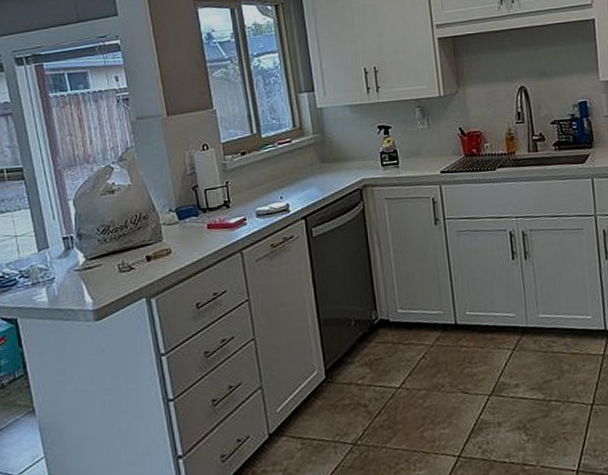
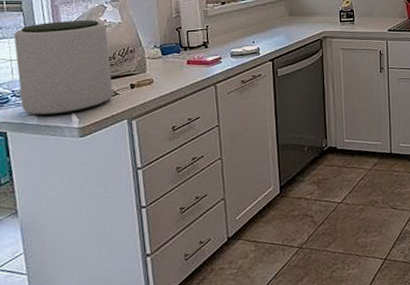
plant pot: none [17,184,127,298] -> present [14,20,113,116]

